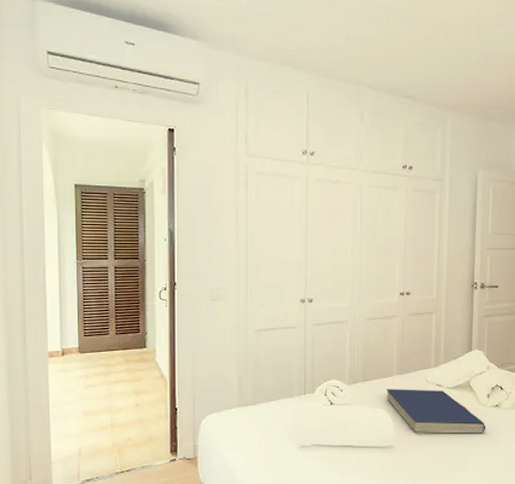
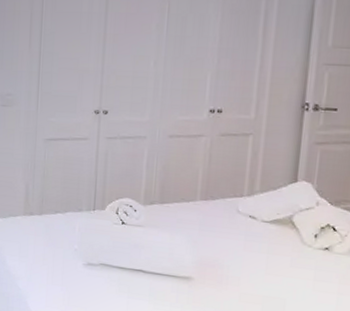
book: present [386,389,486,434] -> none [187,214,311,279]

